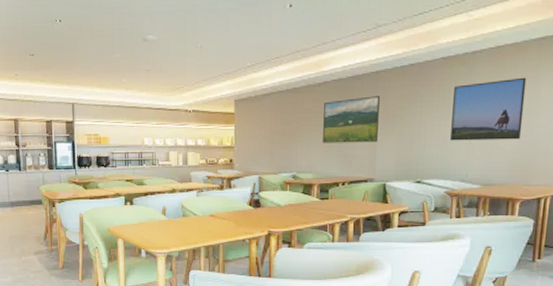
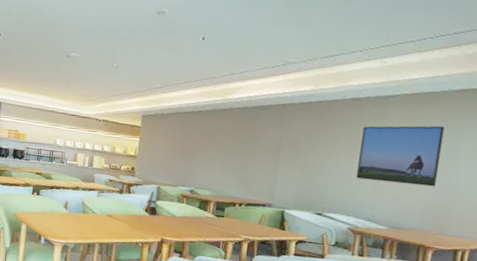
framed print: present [323,96,380,143] -> none [223,126,284,170]

